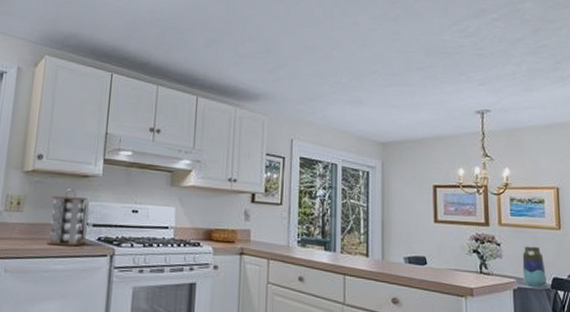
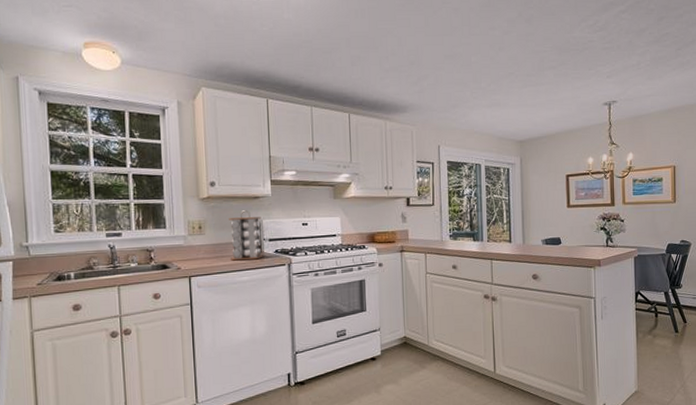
vase: present [522,246,546,288] -> none [642,219,662,254]

